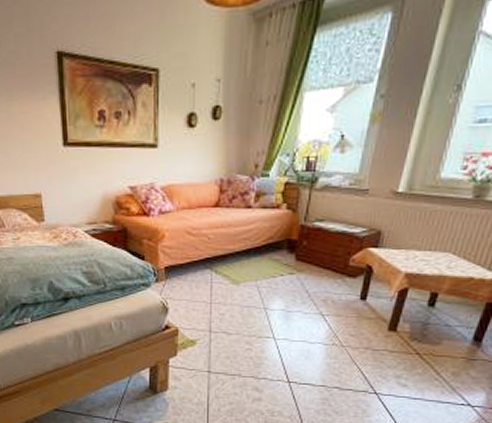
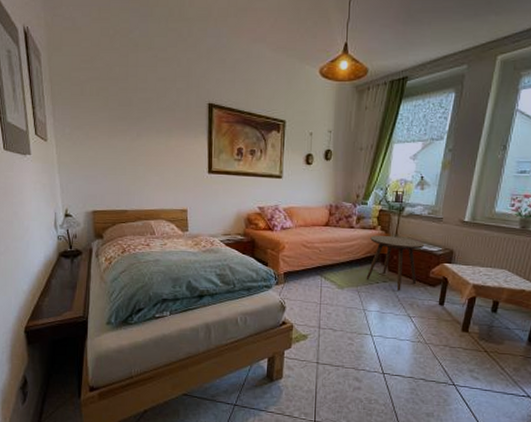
side table: none [267,216,344,284] -> present [366,236,425,291]

